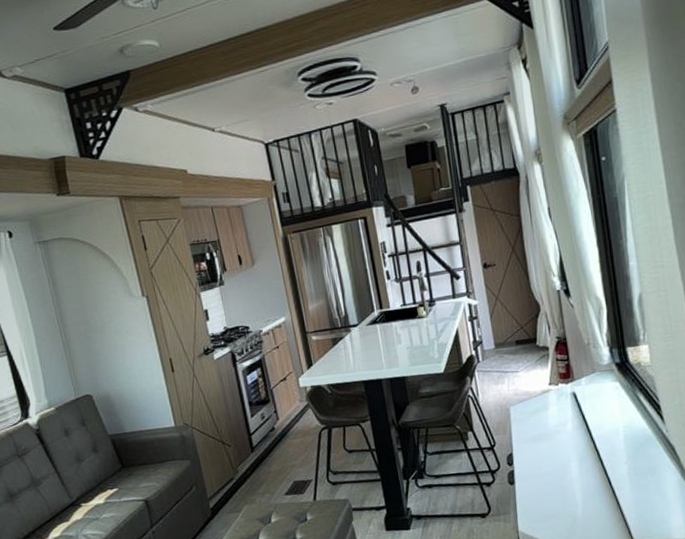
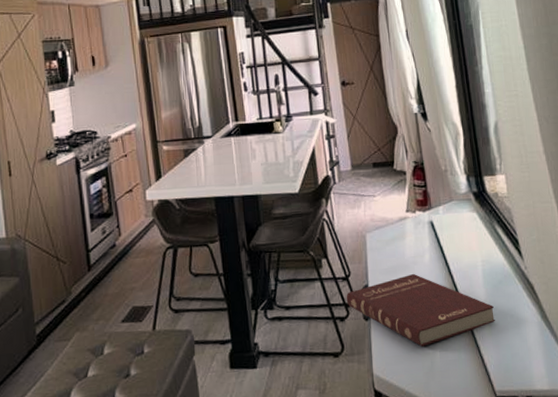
book: none [491,441,636,506] -> present [346,273,496,347]

